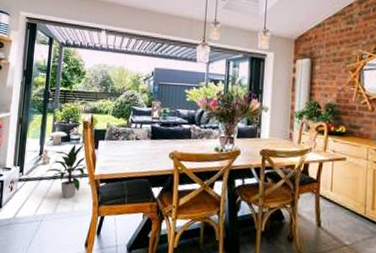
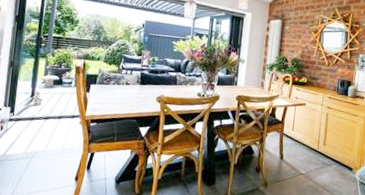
indoor plant: present [46,143,89,199] -> none [37,87,80,138]

